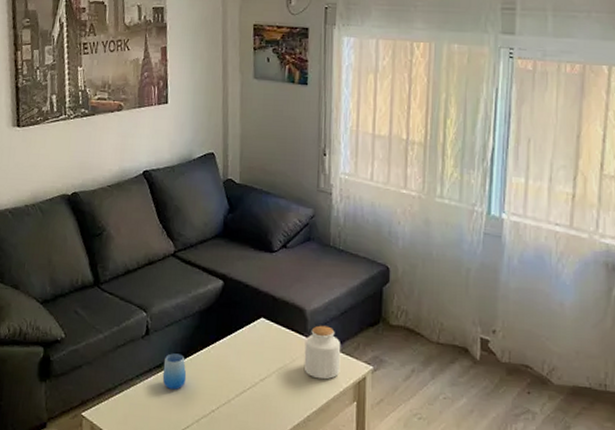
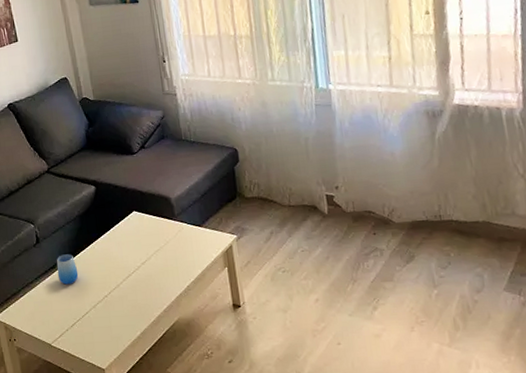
jar: present [303,325,341,380] -> none [174,208,209,254]

